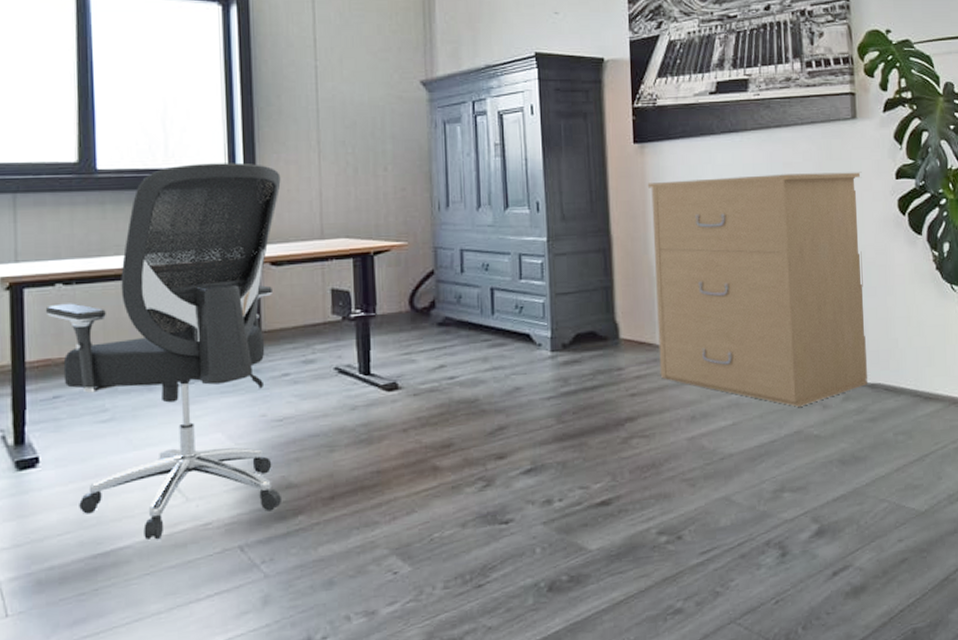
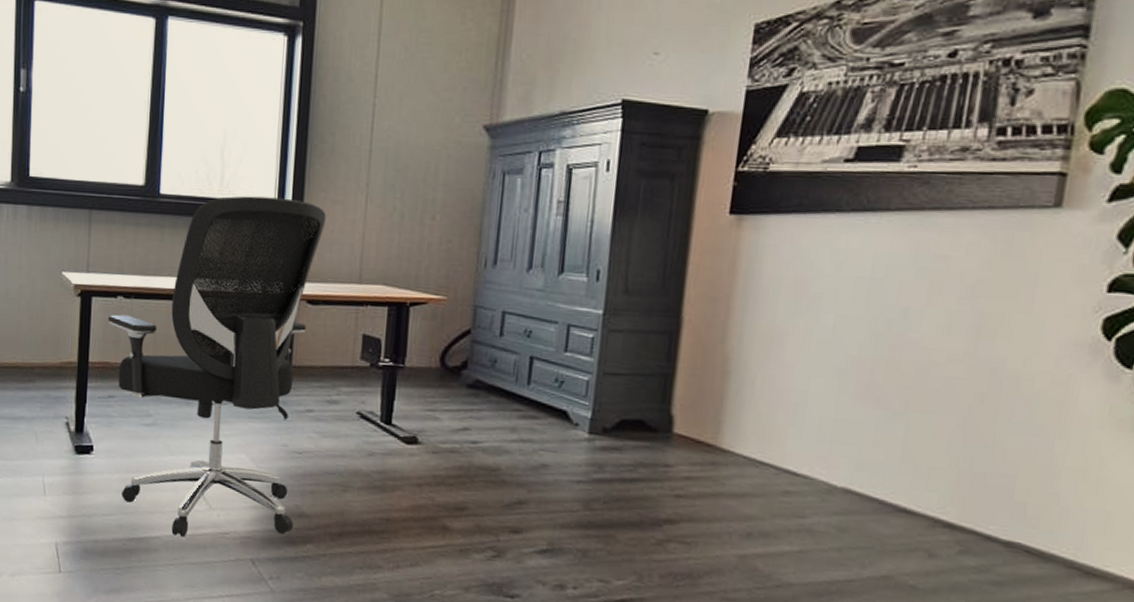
filing cabinet: present [647,172,868,407] -> none [716,262,1054,550]

